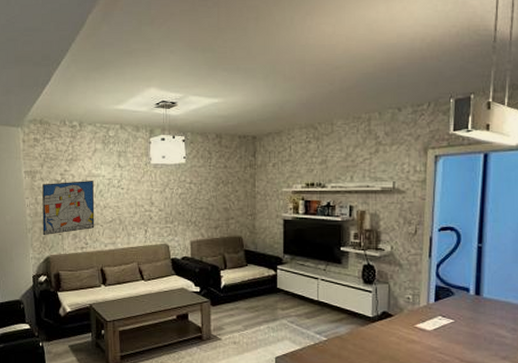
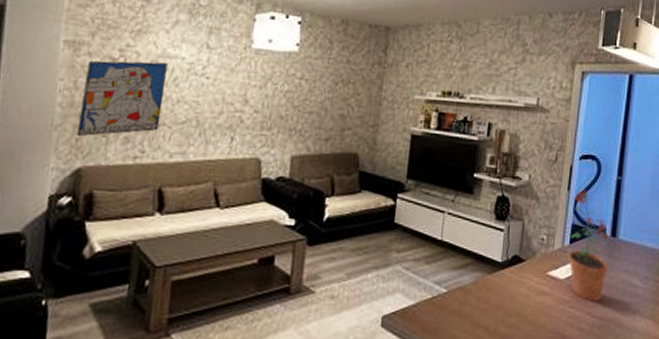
potted plant: none [434,256,473,349] -> present [568,189,609,302]

